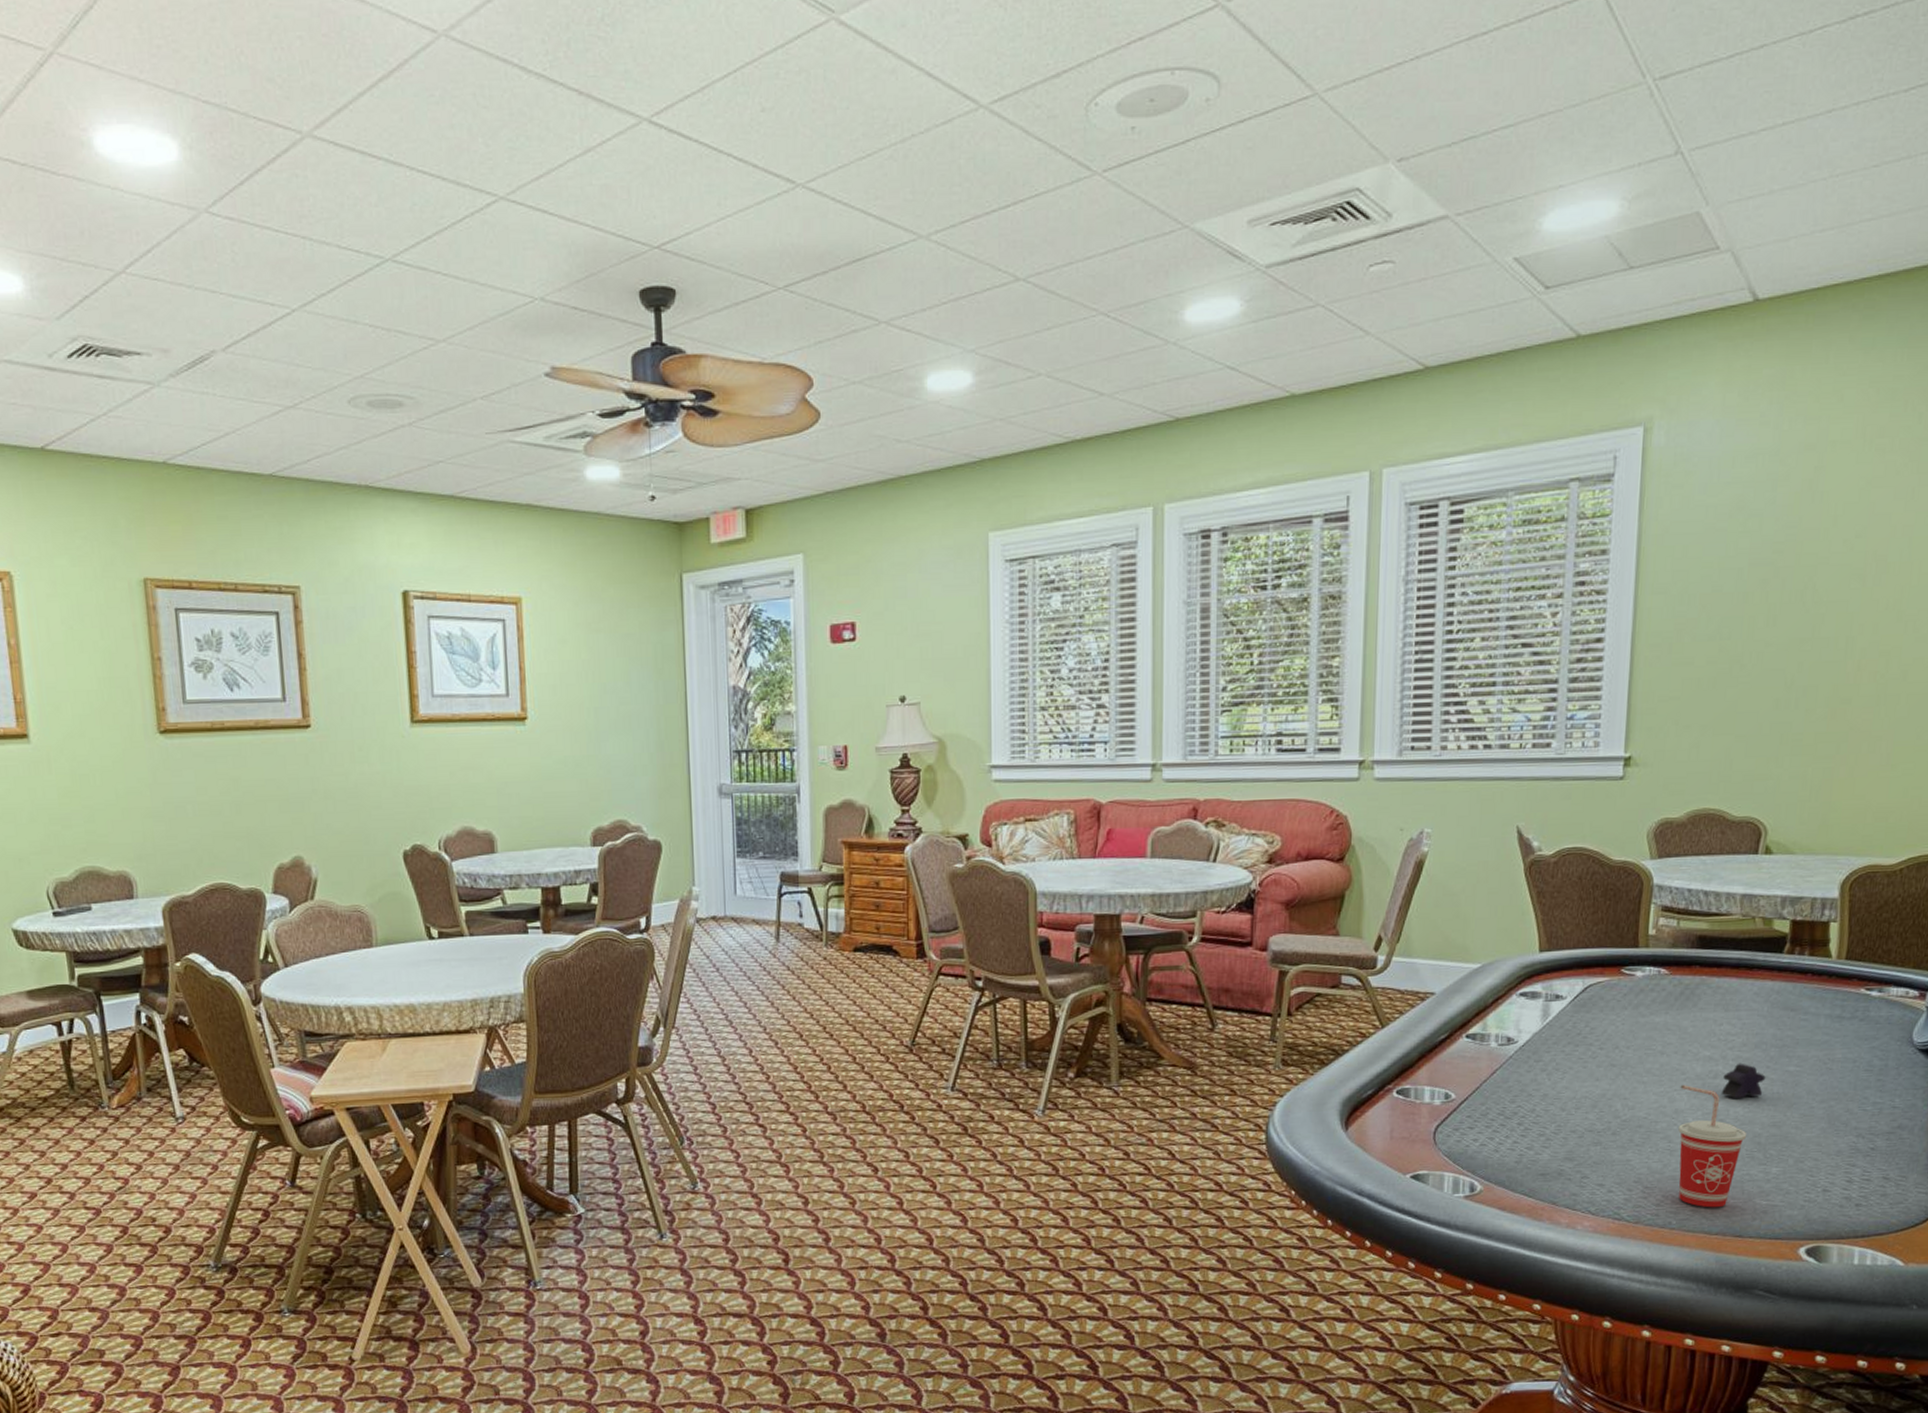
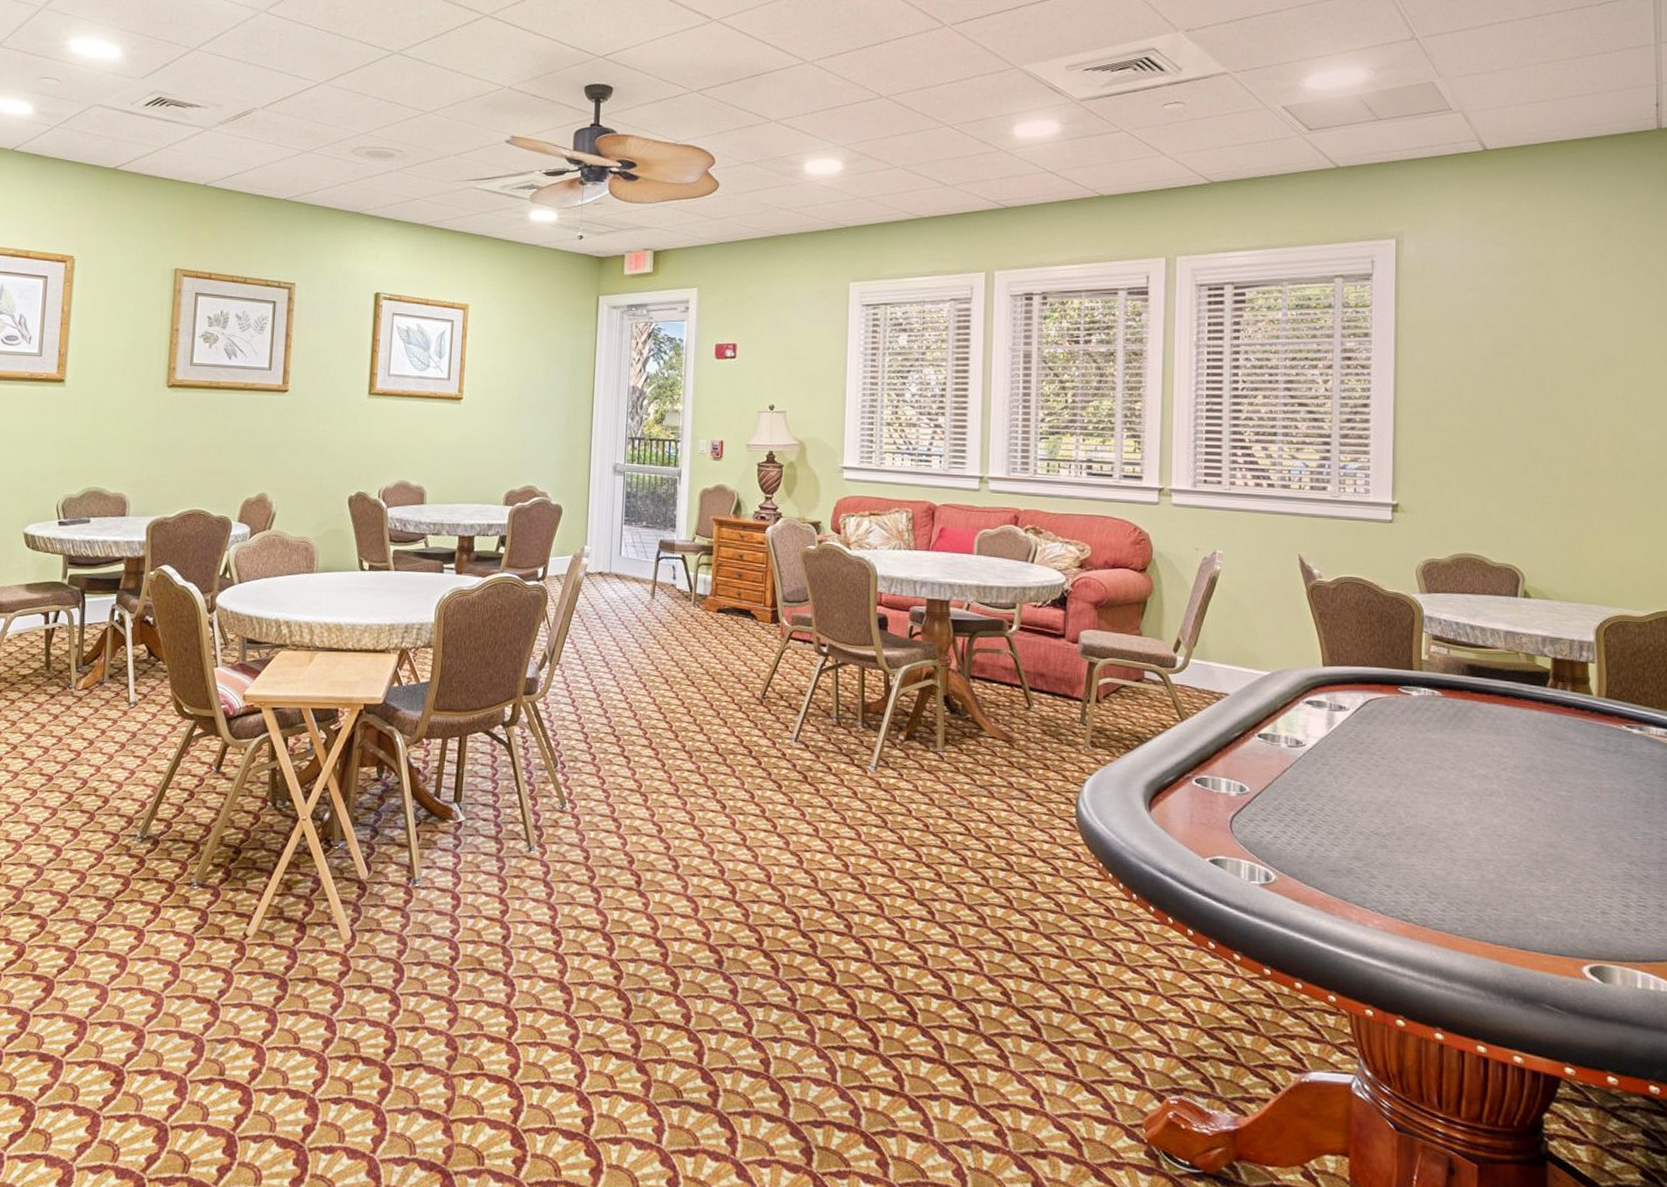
beverage cup: present [1678,1085,1747,1208] -> none [1459,799,1525,919]
game piece: present [1721,1063,1766,1098] -> none [1497,783,1539,817]

